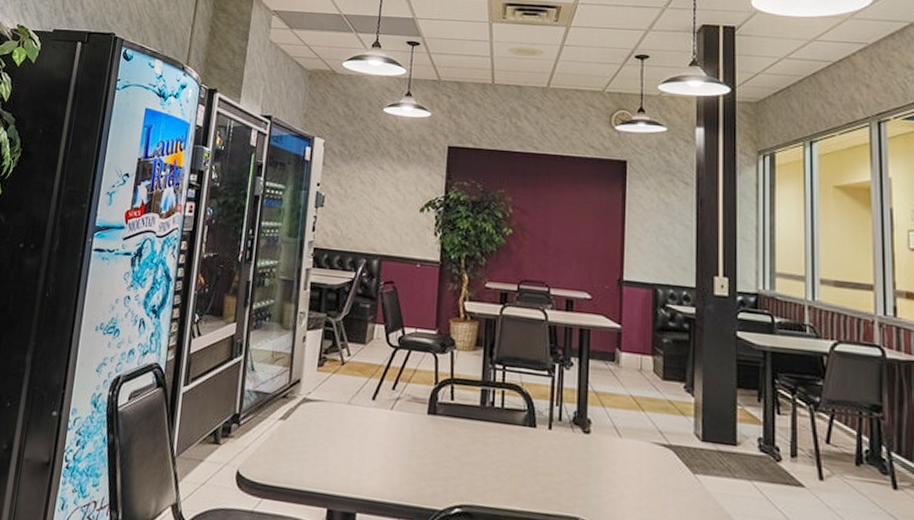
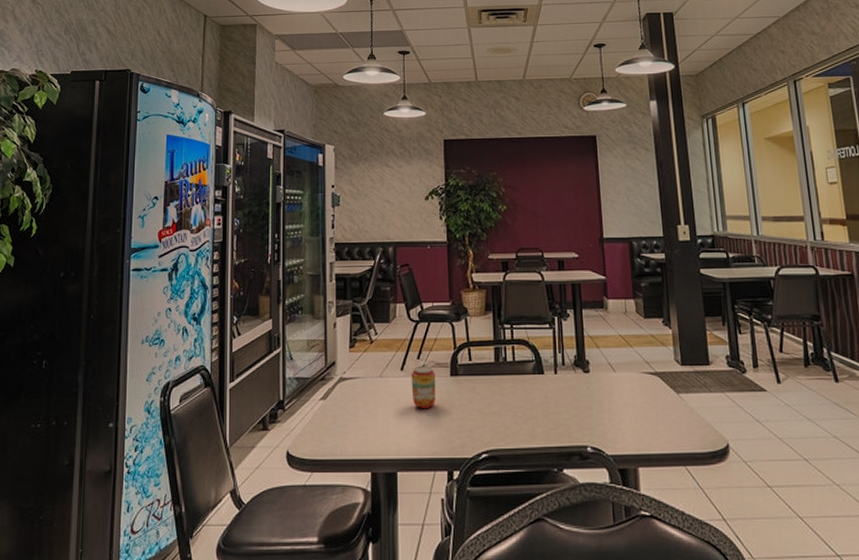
beverage can: none [382,398,411,448] -> present [411,366,436,409]

